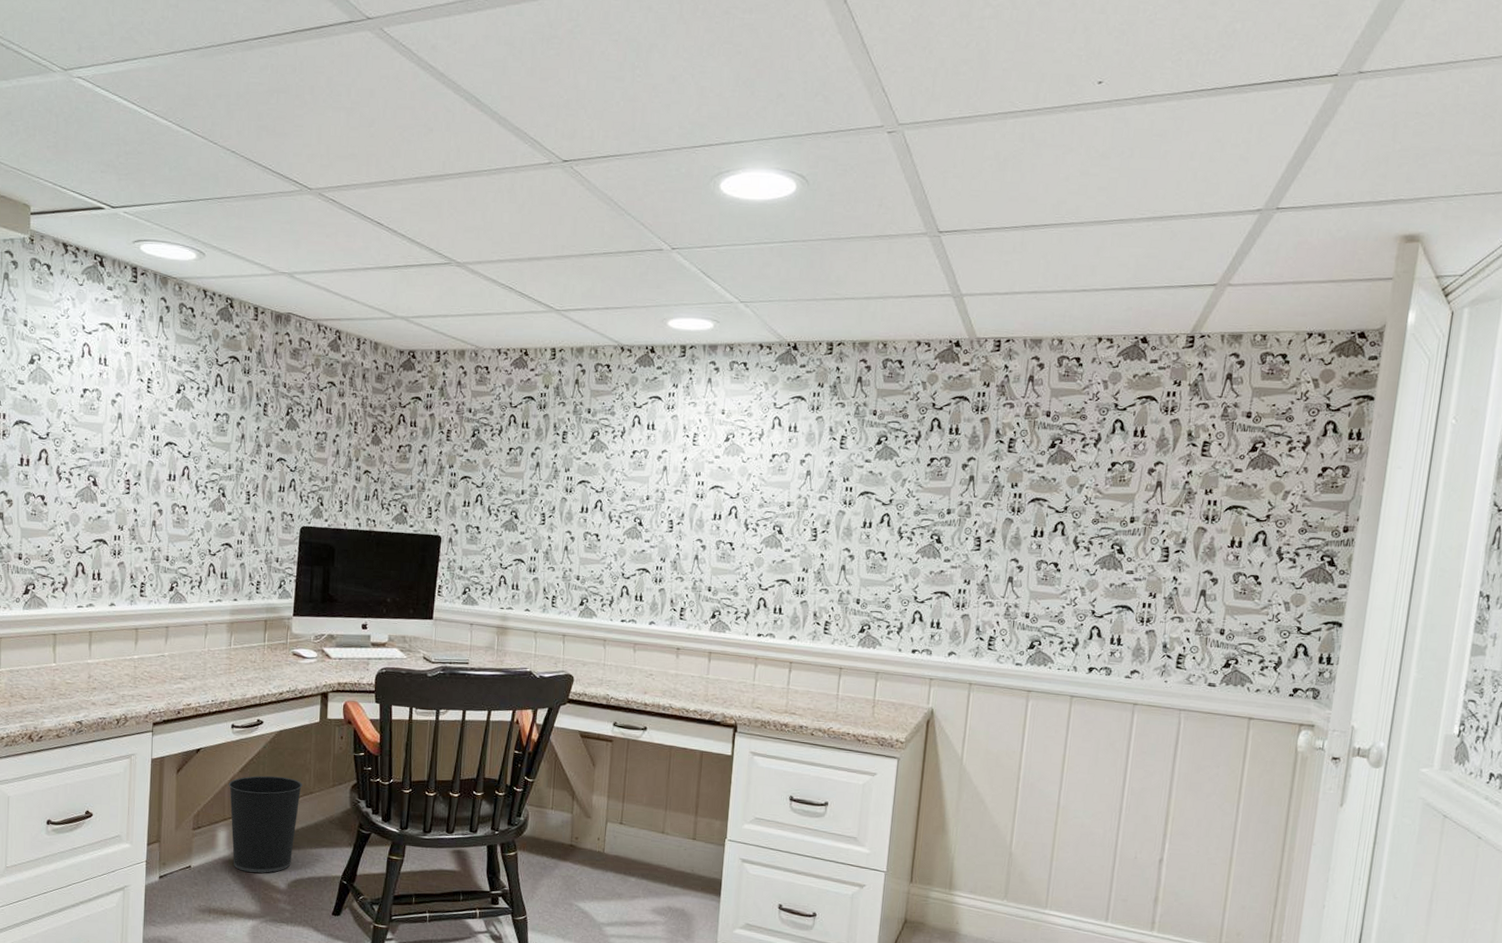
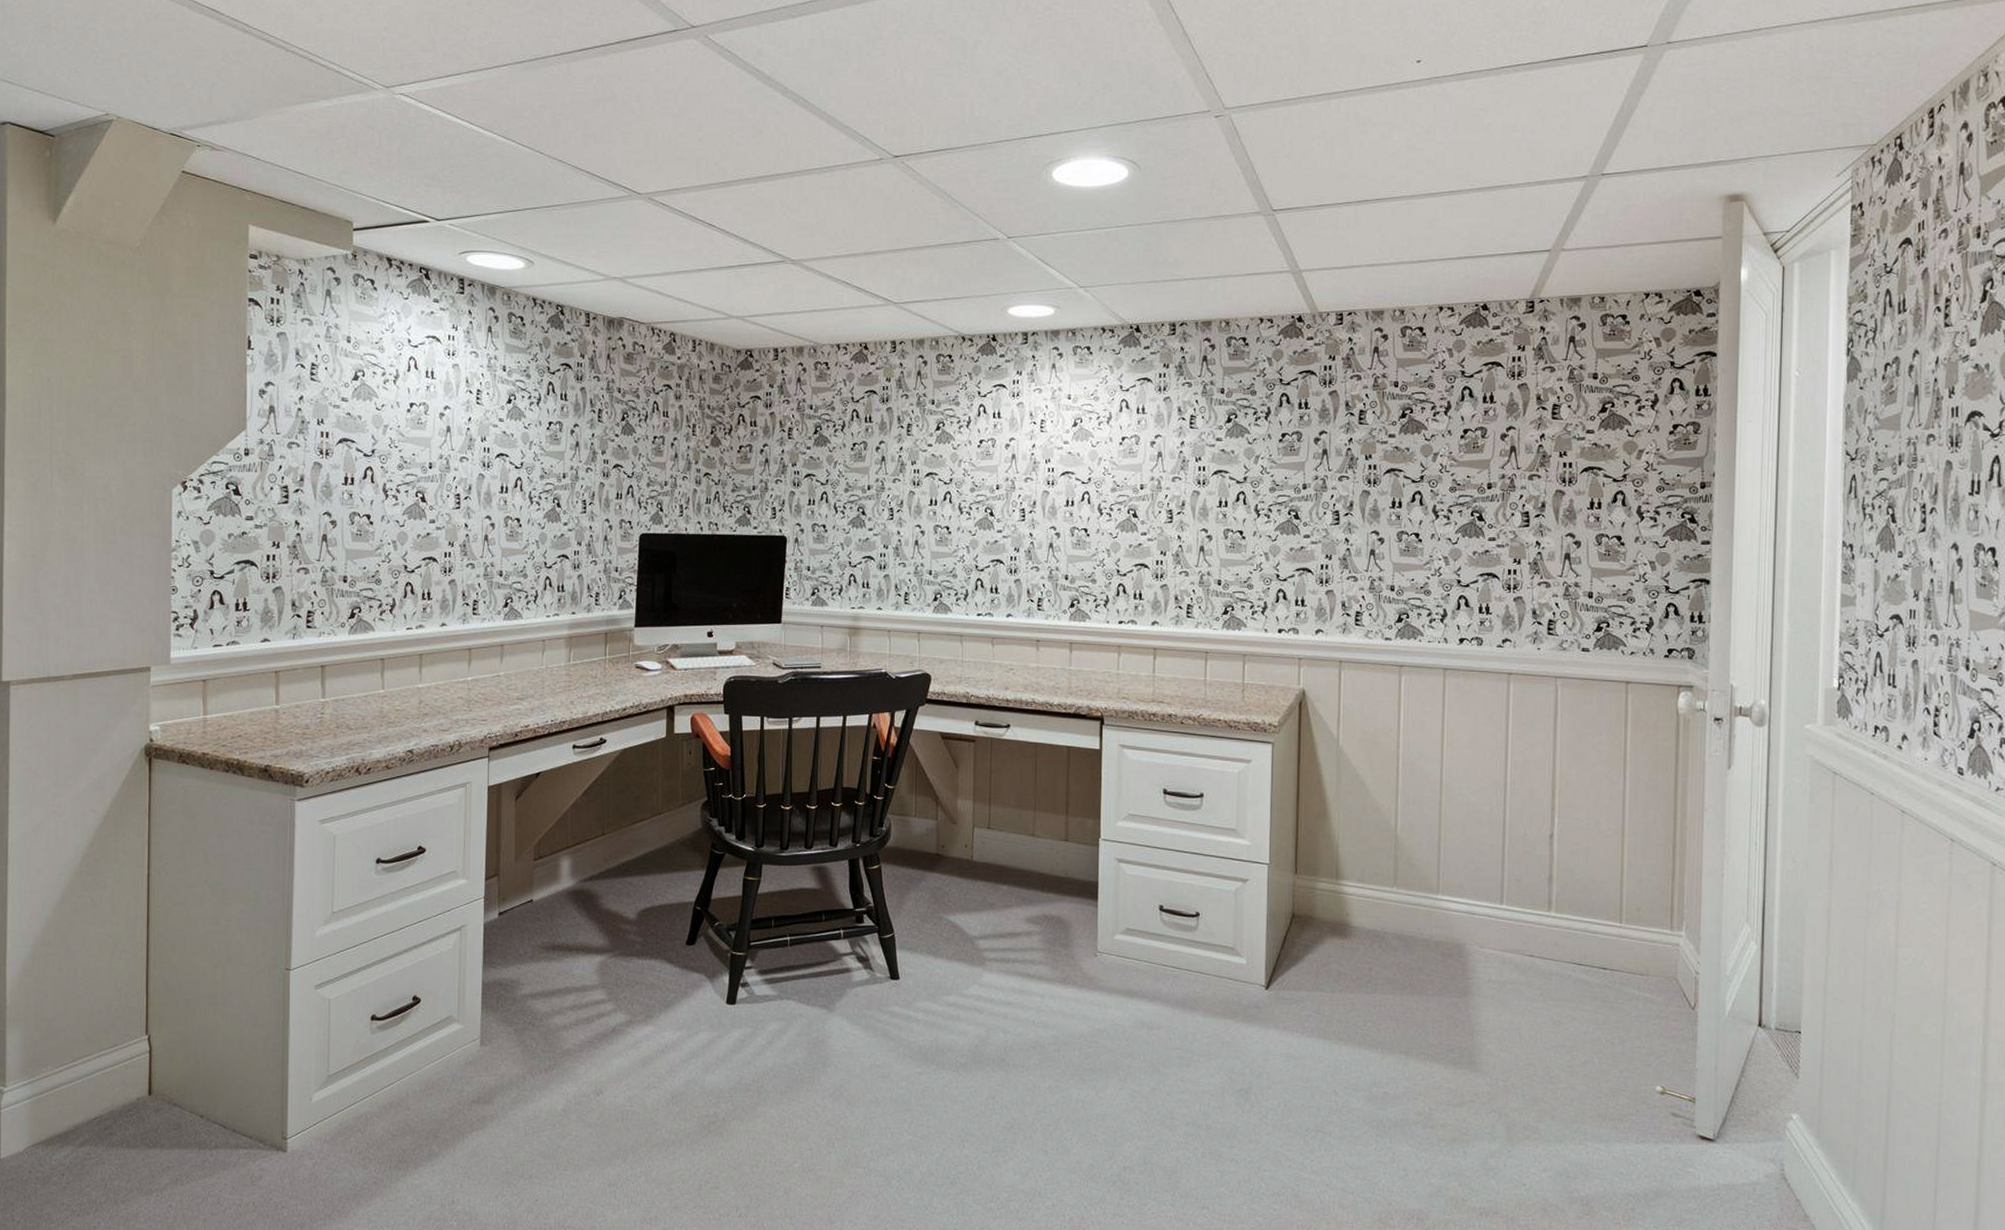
wastebasket: present [228,775,303,873] -> none [571,797,651,904]

